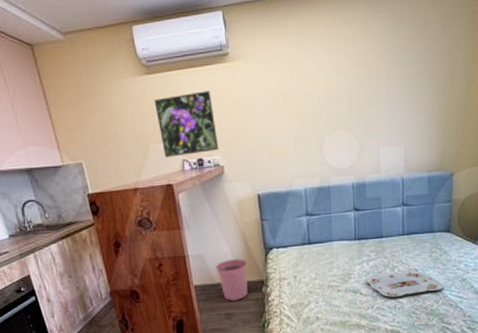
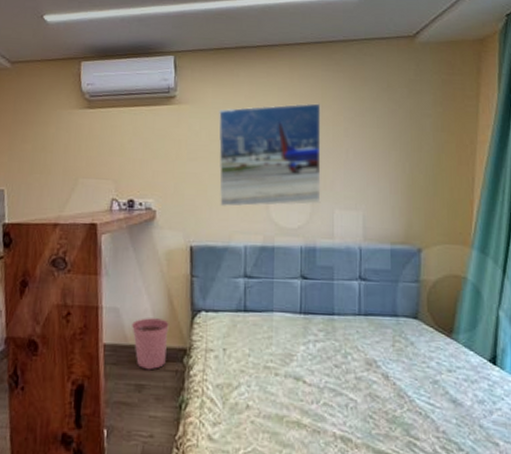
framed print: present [153,91,219,158] -> none [90,130,154,195]
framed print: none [269,47,368,155] -> present [218,103,321,207]
serving tray: present [366,270,444,297] -> none [311,360,410,393]

